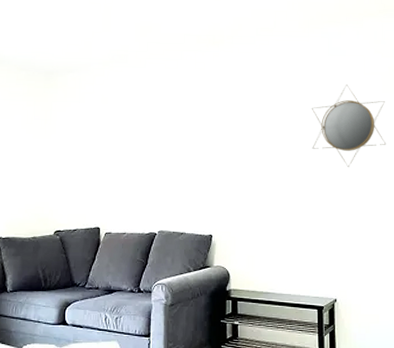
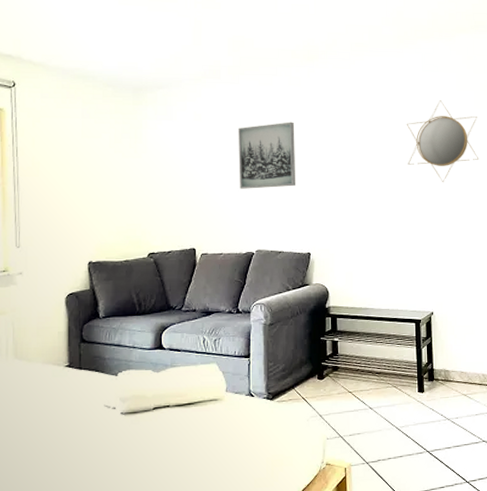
wall art: none [143,105,200,171] -> present [238,122,296,189]

